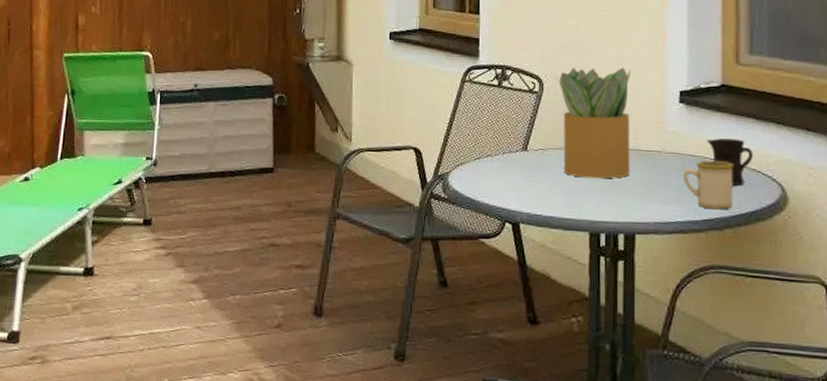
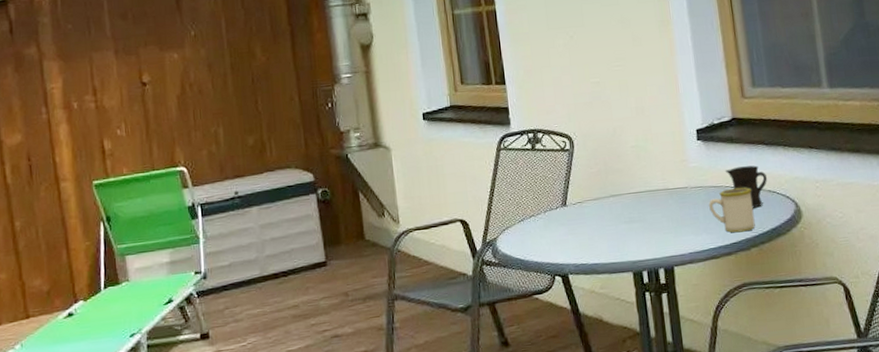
potted plant: present [556,67,632,179] -> none [584,115,662,223]

